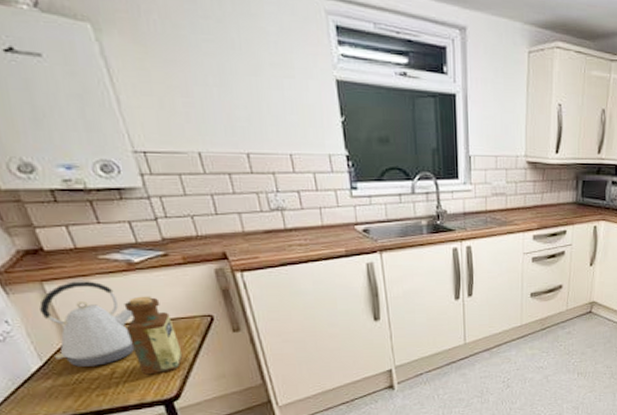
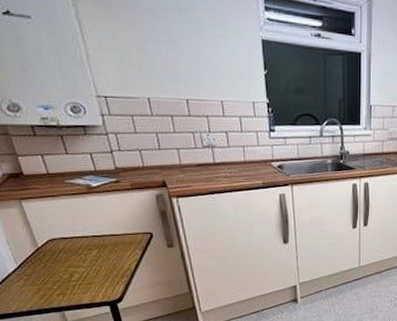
kettle: present [39,281,135,367] -> none [18,200,90,271]
bottle: present [124,296,183,375] -> none [83,214,127,280]

